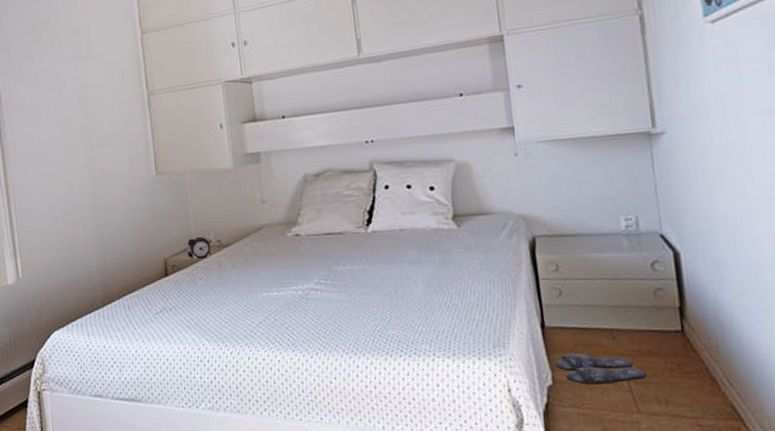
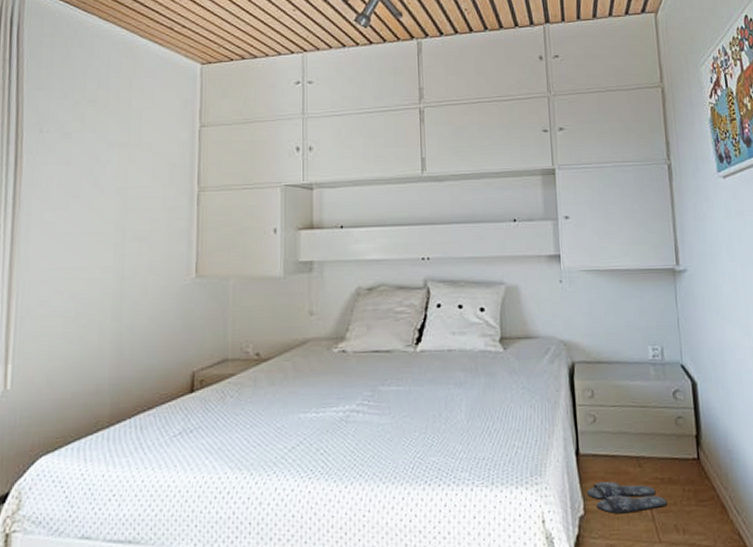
alarm clock: present [187,236,212,259] -> none [220,348,249,373]

